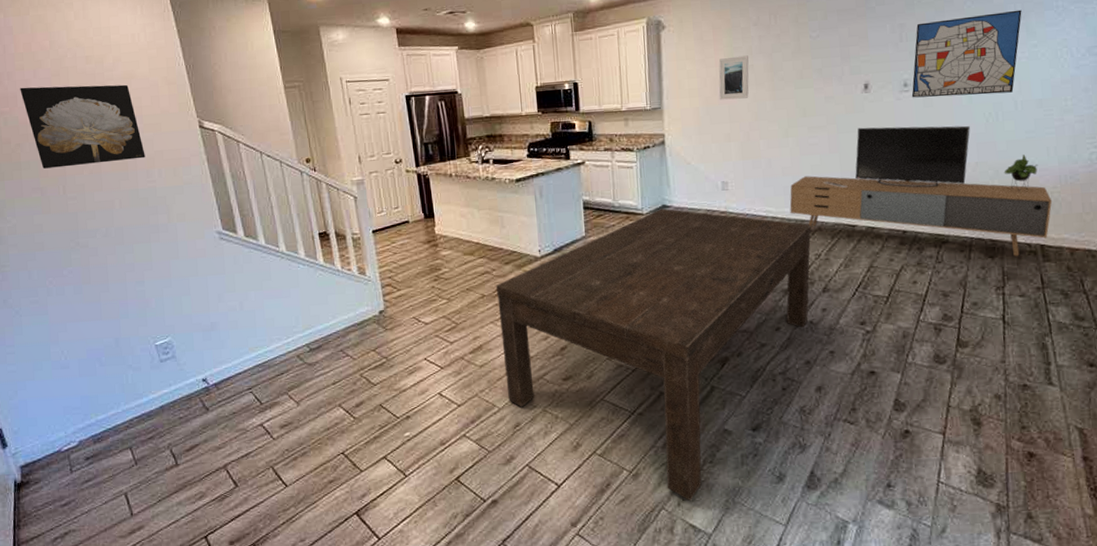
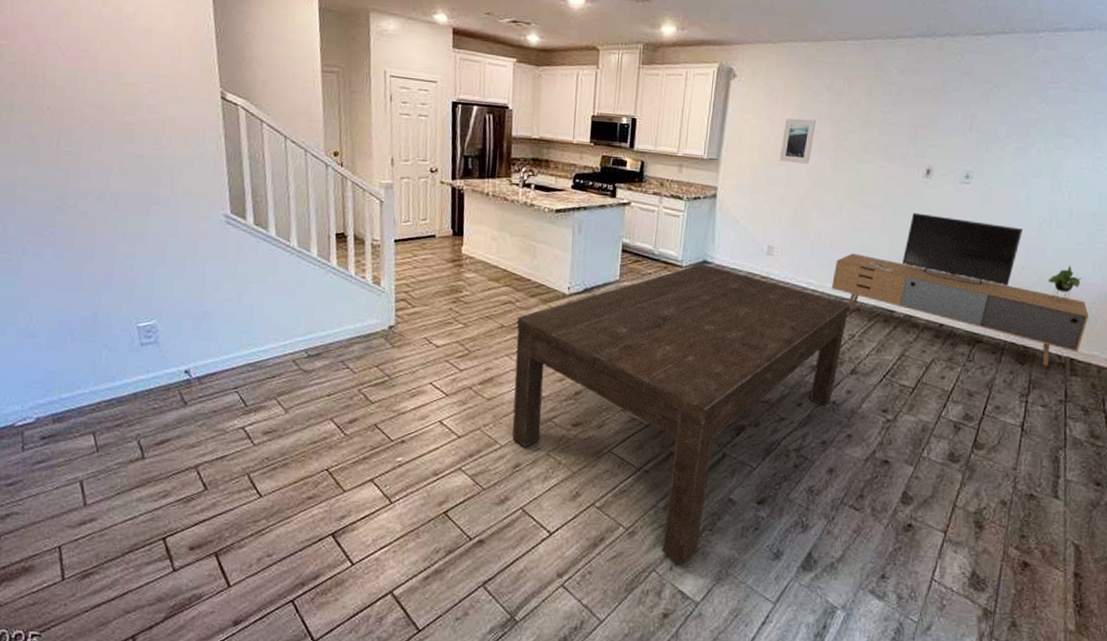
wall art: present [20,84,145,169] -> none [22,21,156,122]
wall art: present [911,9,1022,98] -> none [971,116,1093,202]

